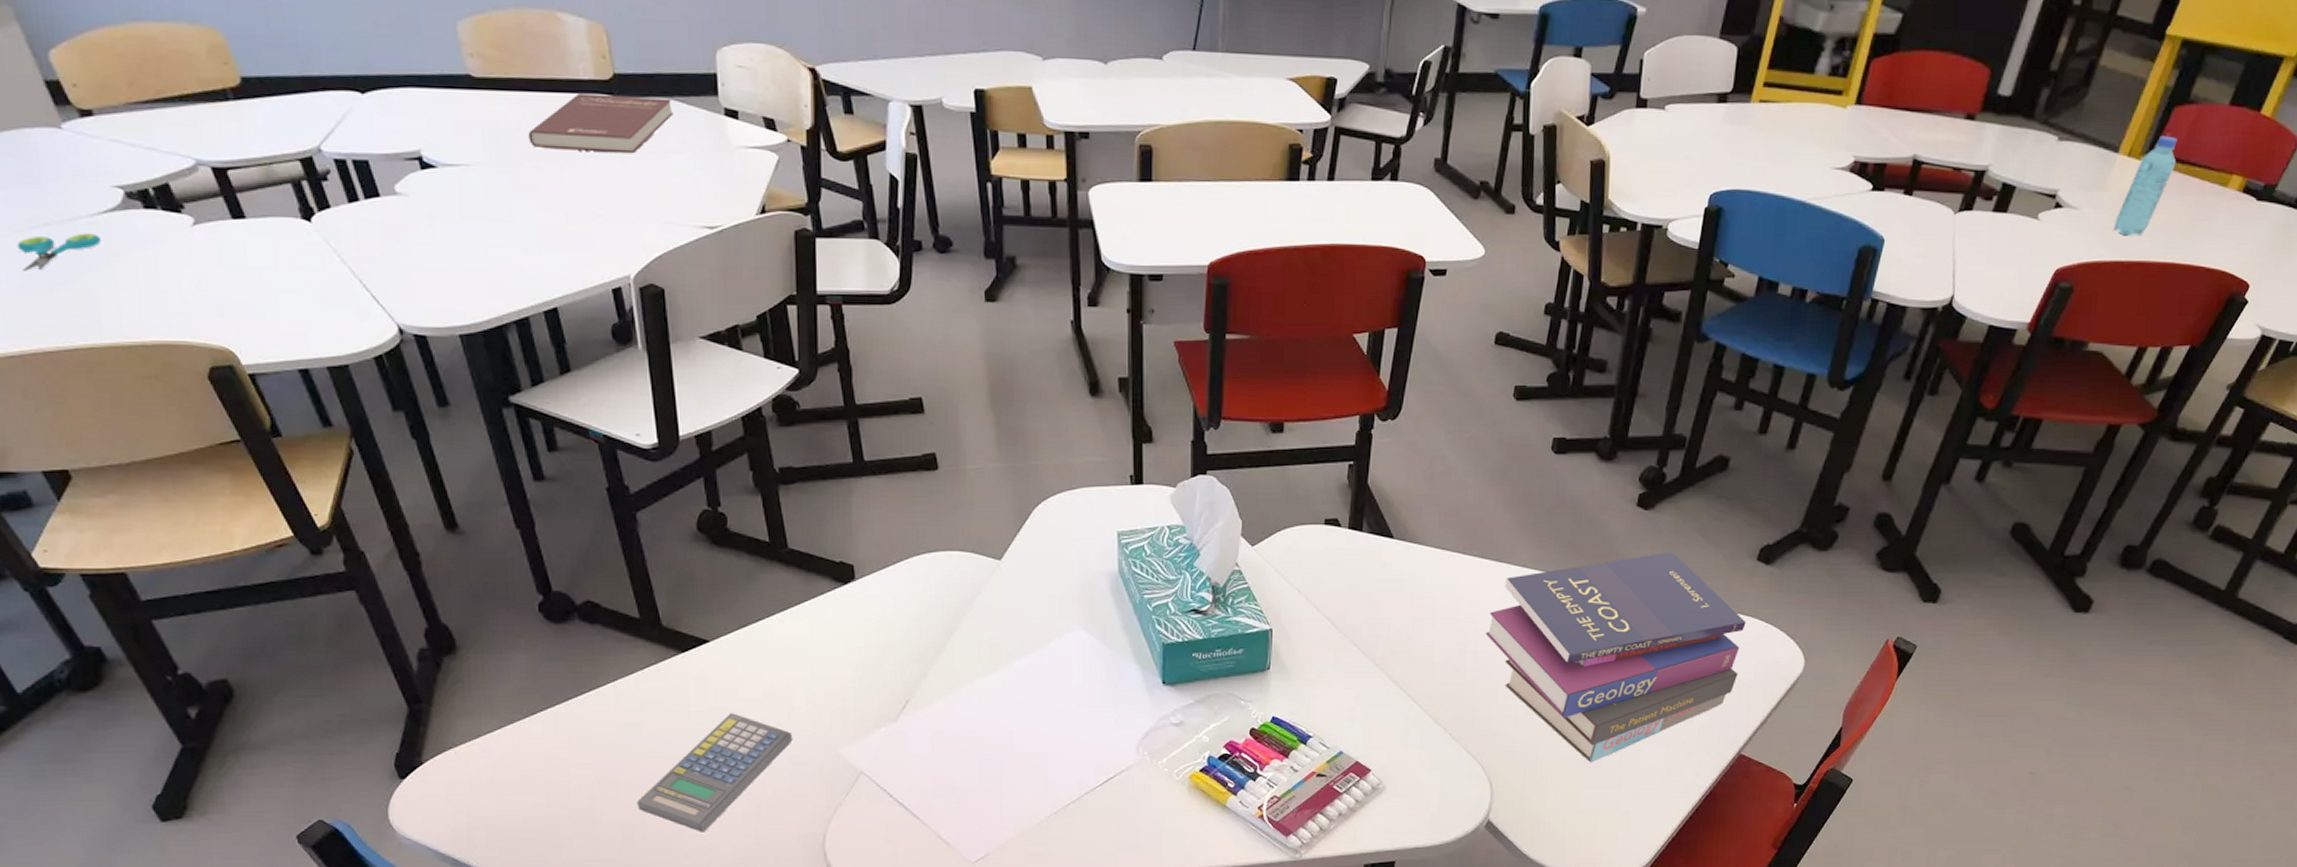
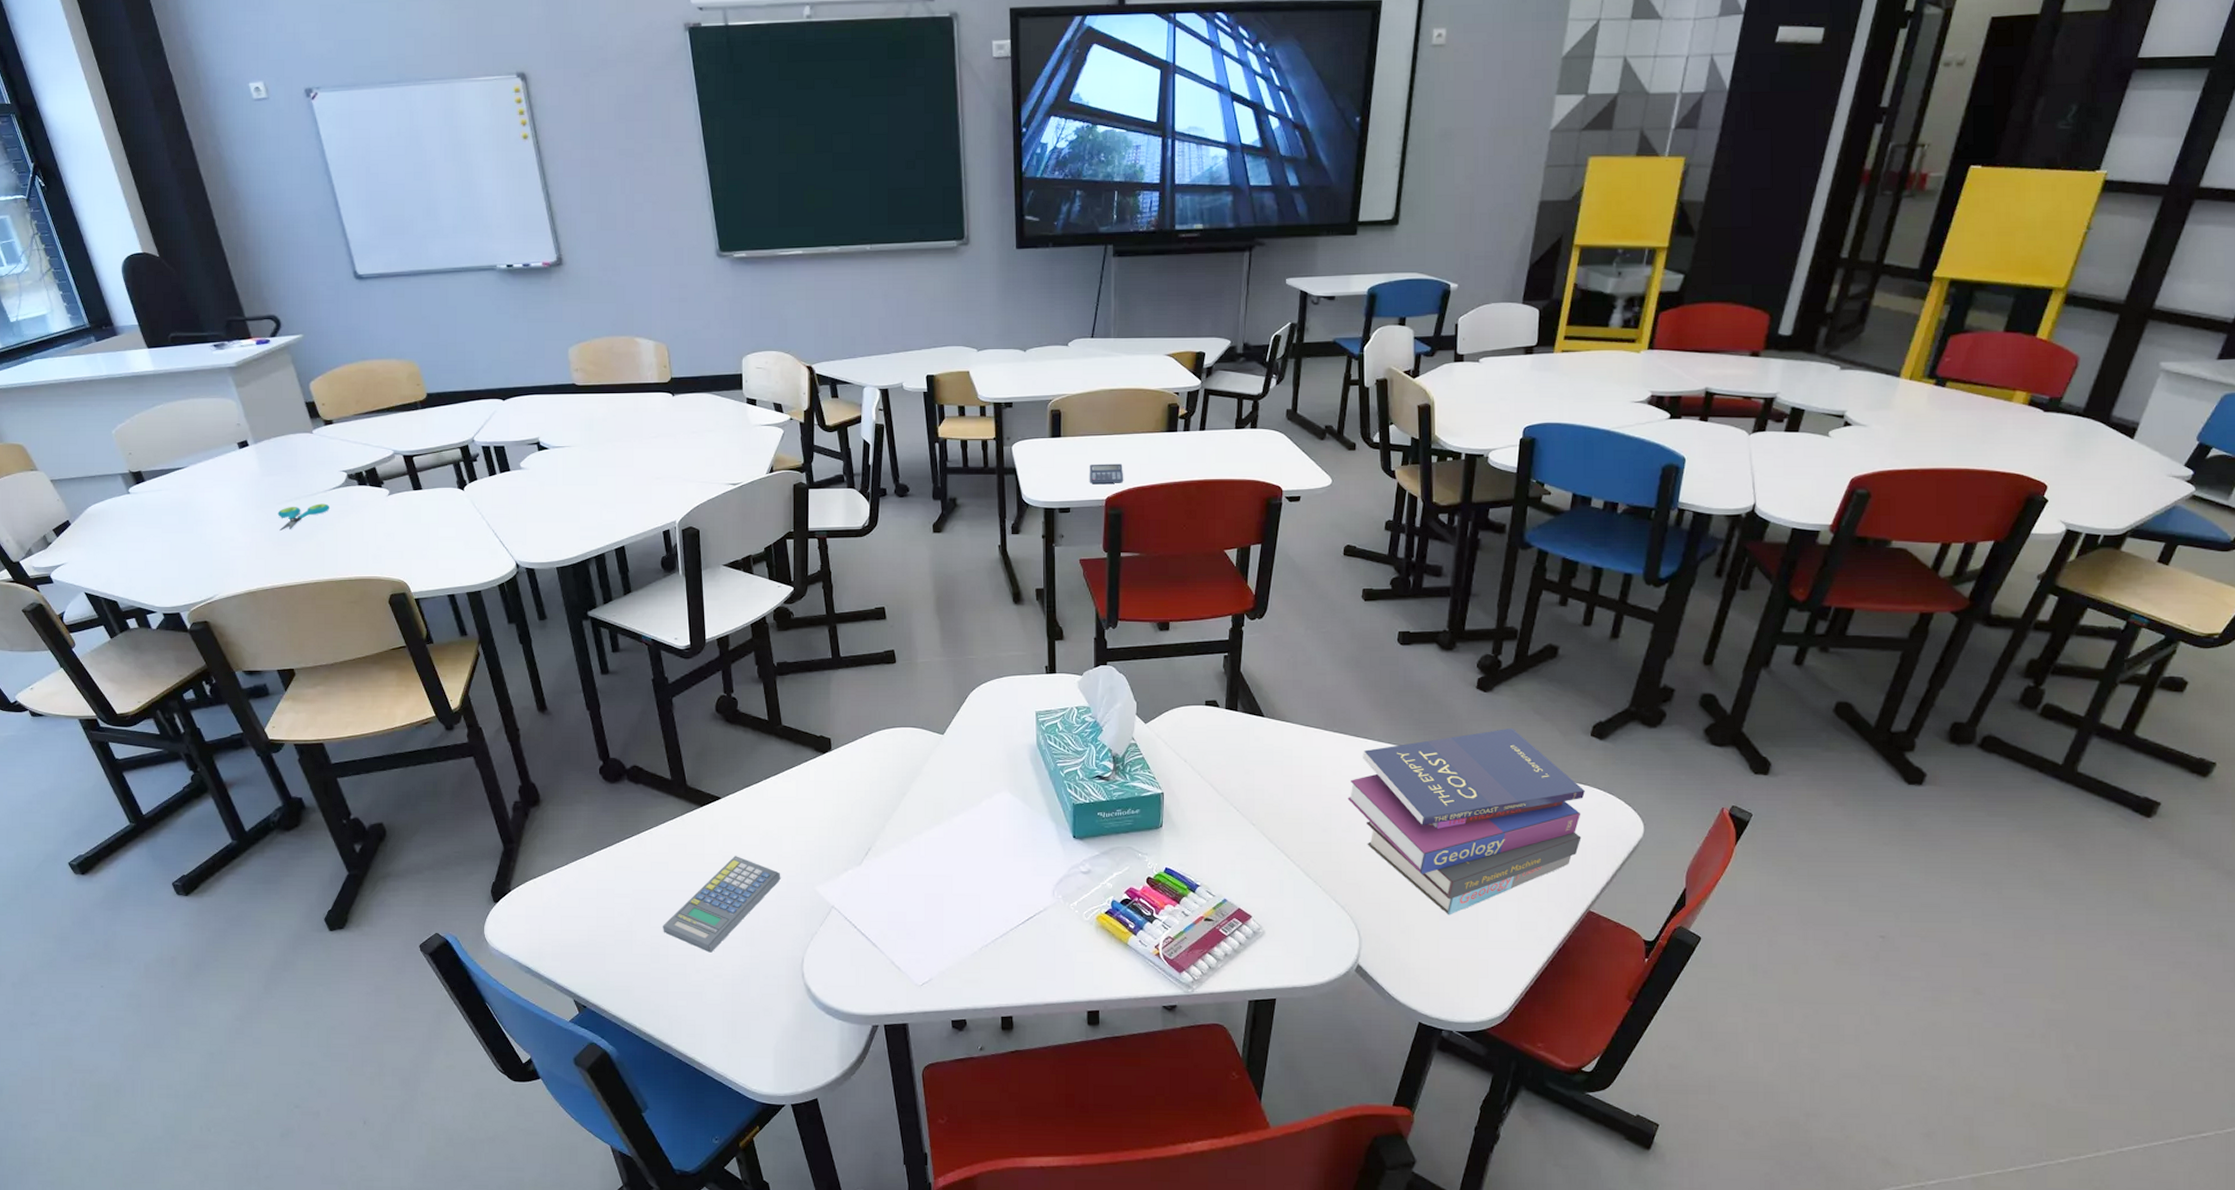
book: present [528,93,674,154] -> none [611,392,711,434]
calculator: none [1189,218,1232,245] -> present [1090,463,1124,483]
water bottle: present [2114,135,2178,236] -> none [1904,360,1958,447]

